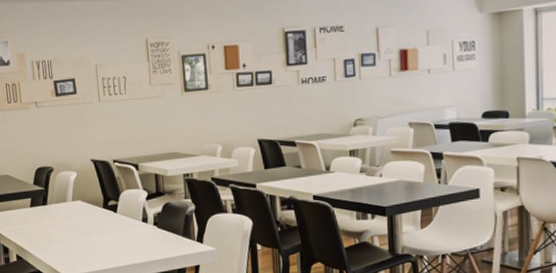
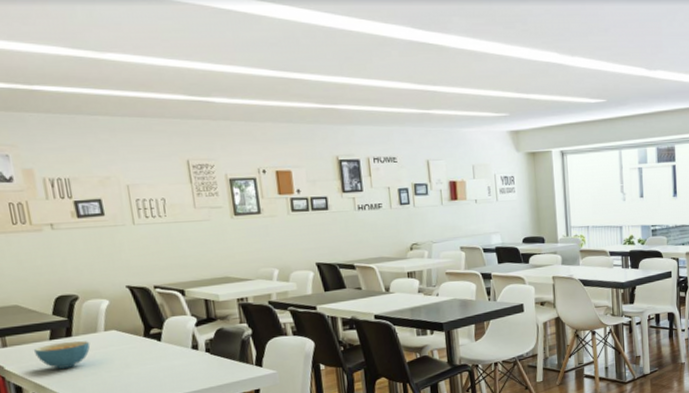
cereal bowl: none [18,209,61,234] -> present [33,340,91,369]

